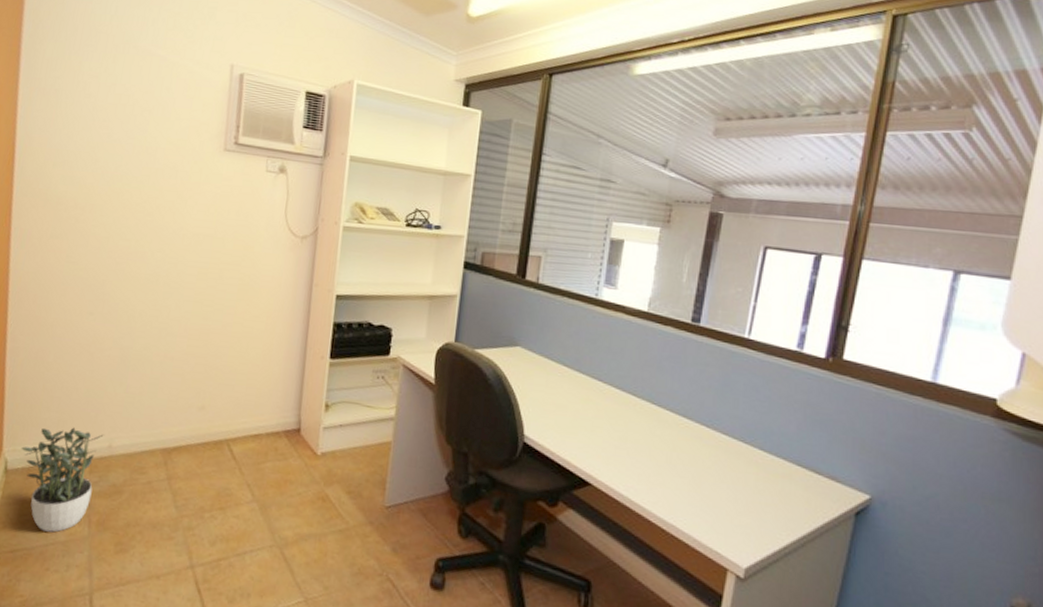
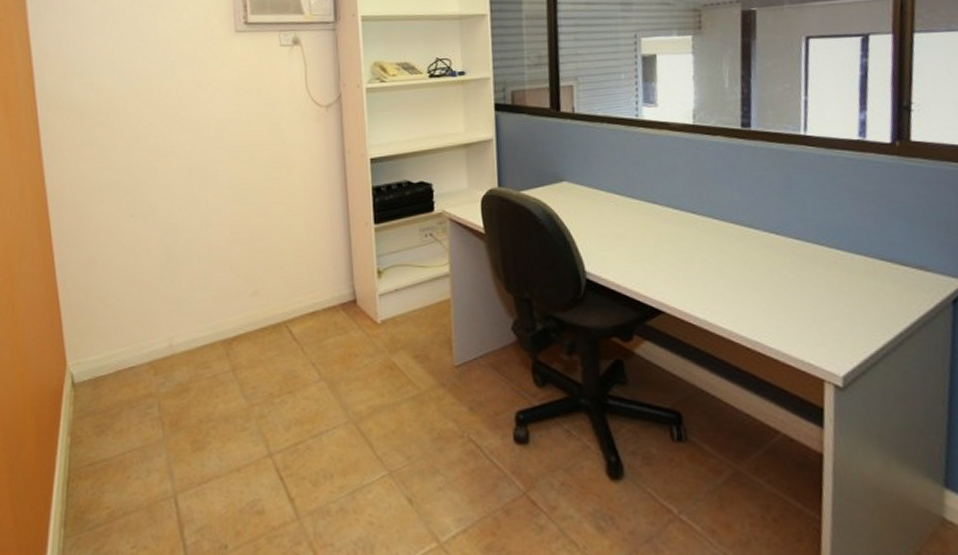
potted plant: present [21,427,104,533] -> none [84,332,163,440]

